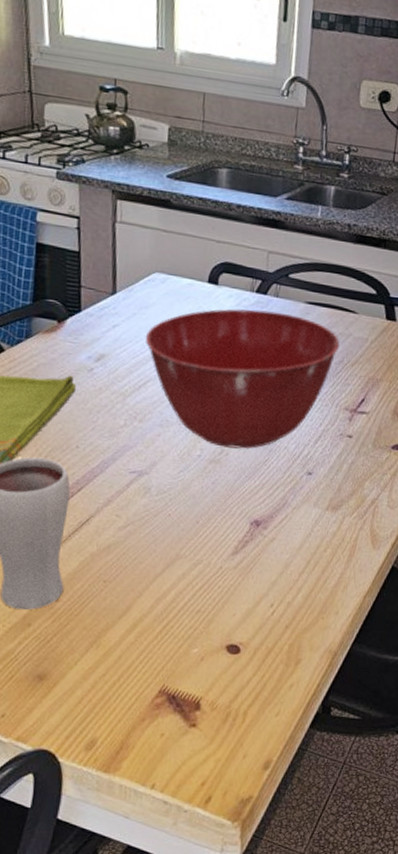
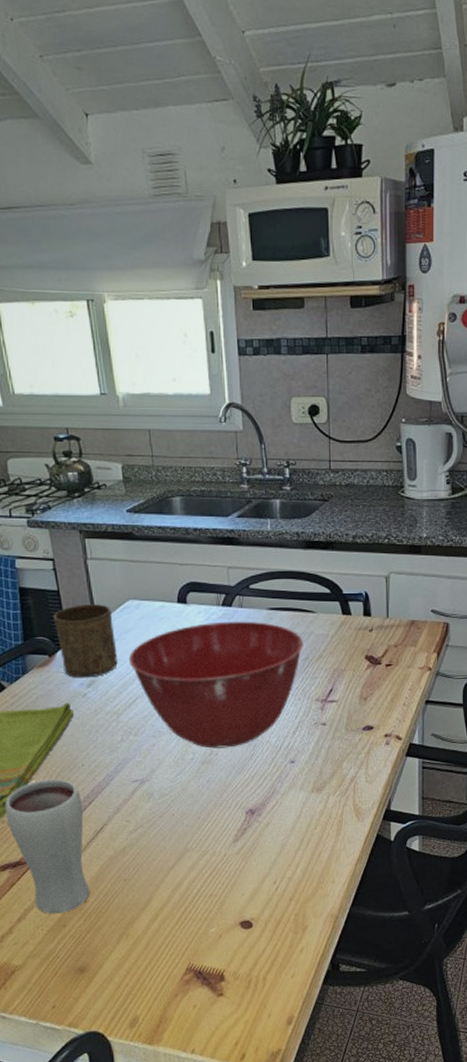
cup: none [68,270,135,352] -> present [52,604,118,678]

